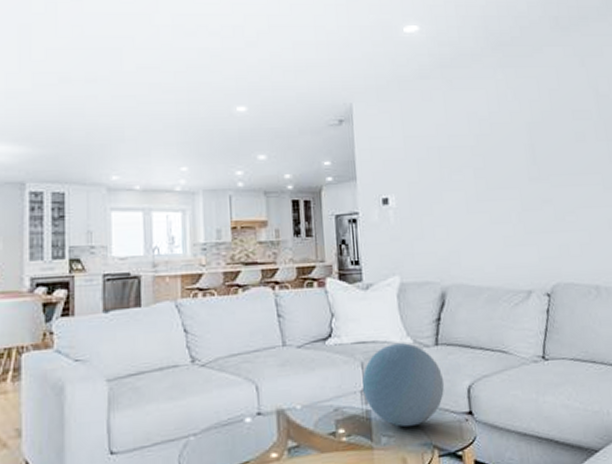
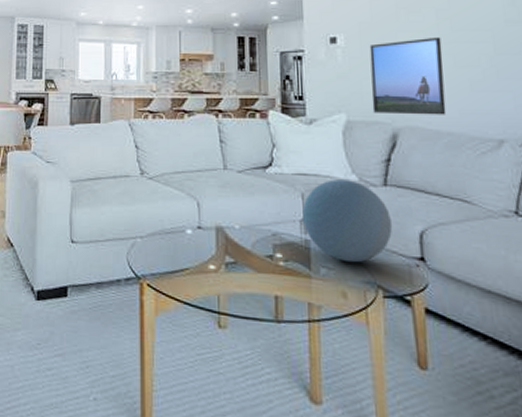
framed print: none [418,195,486,273] -> present [369,36,447,115]

